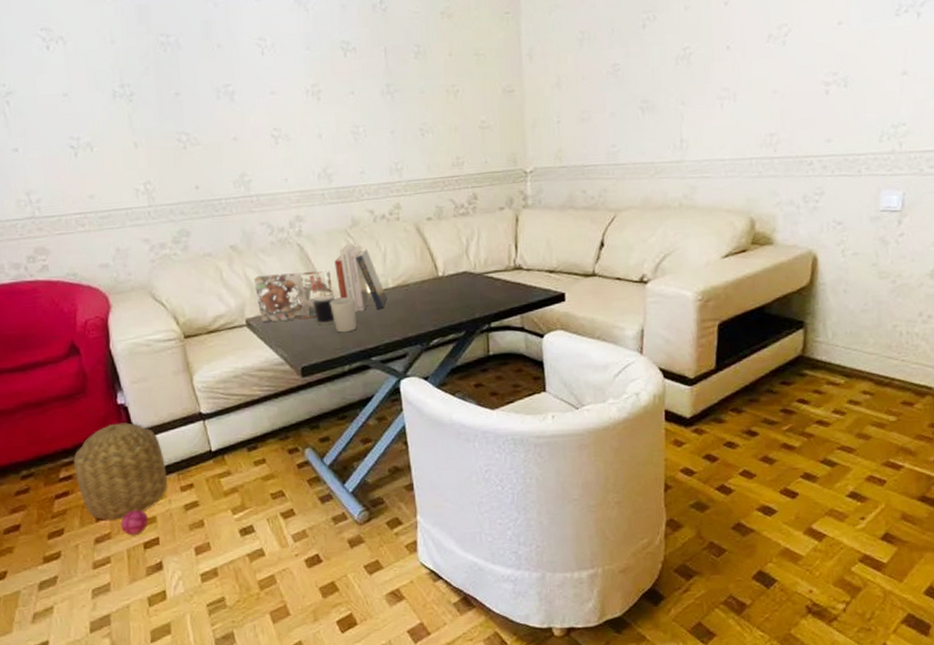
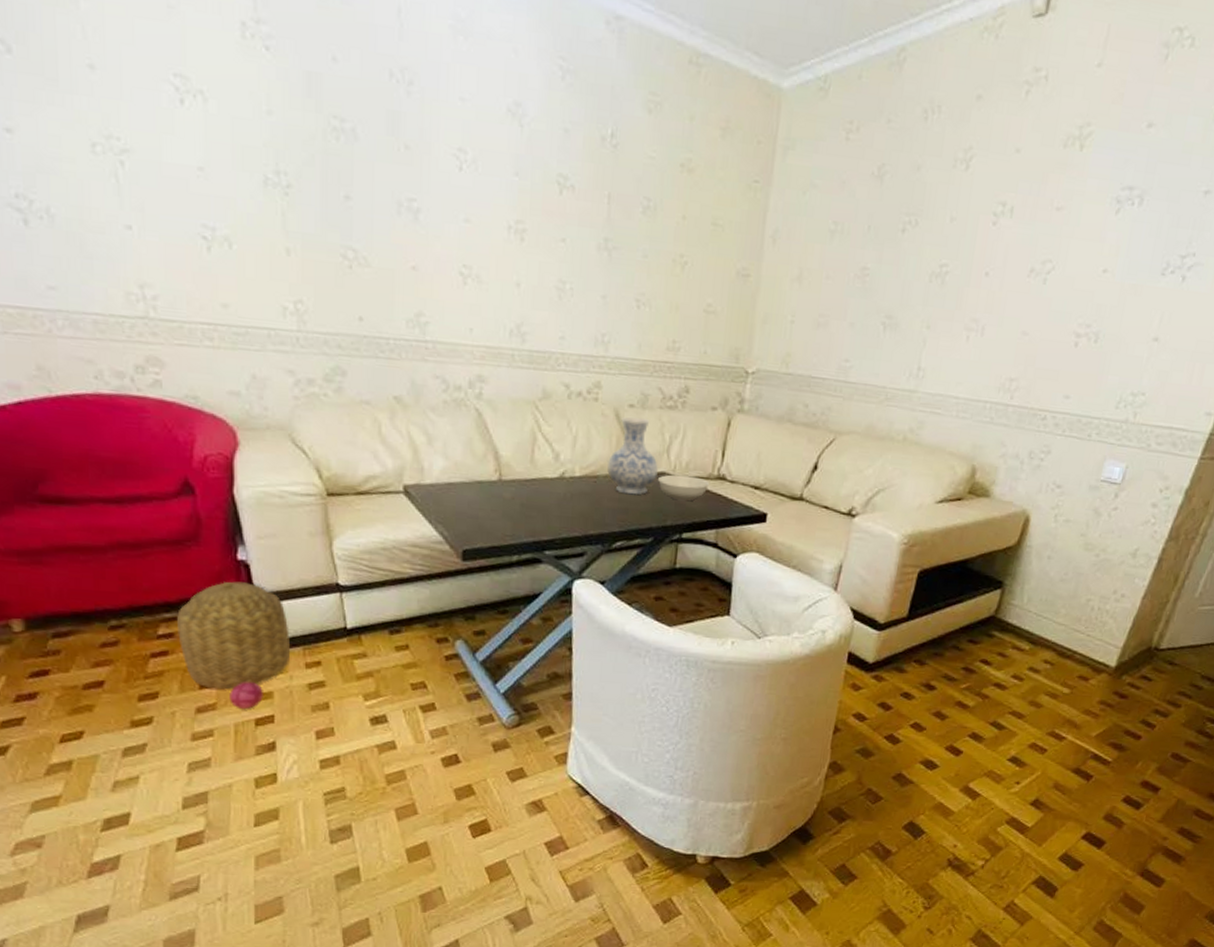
book: present [253,271,334,322] -> none [418,437,511,497]
mug: present [312,295,335,327] -> none [484,472,511,508]
cup: present [330,297,357,333] -> none [505,478,534,519]
books: present [334,243,387,312] -> none [516,418,572,500]
vase: none [415,227,461,297] -> present [607,417,659,495]
bowl: none [462,270,508,295] -> present [658,474,709,502]

